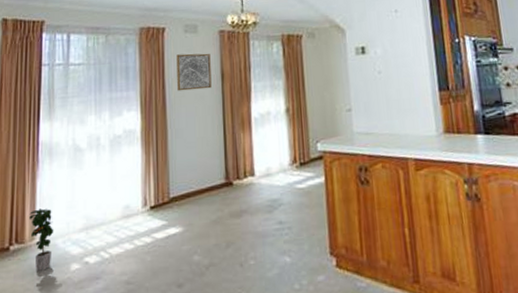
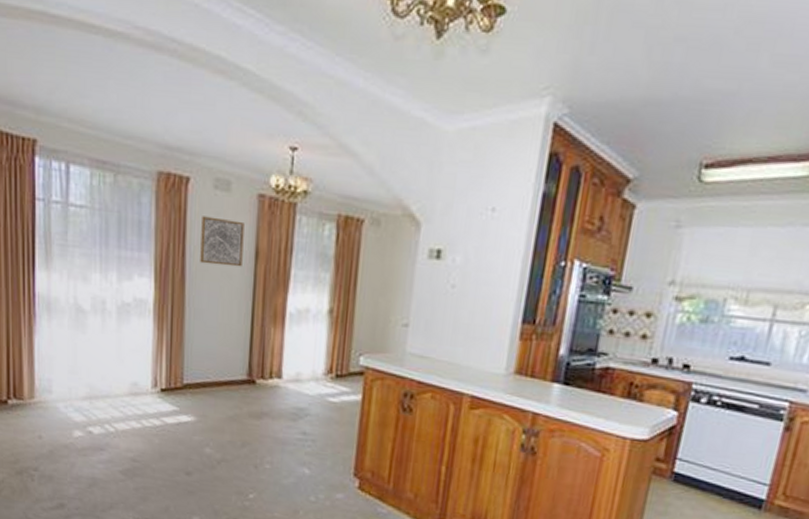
potted plant: present [29,208,54,271] -> none [27,367,55,431]

